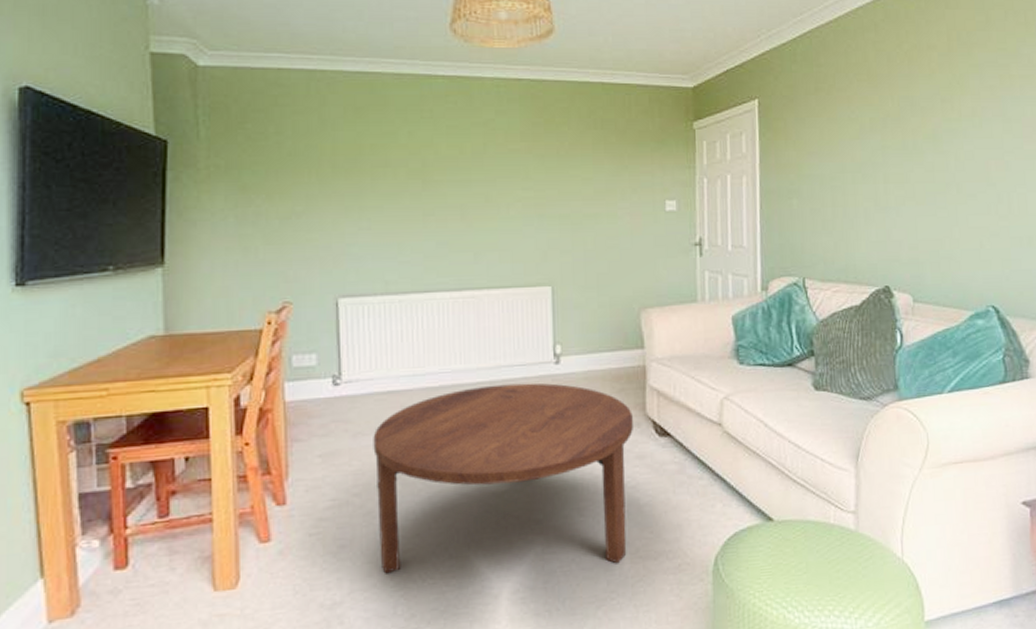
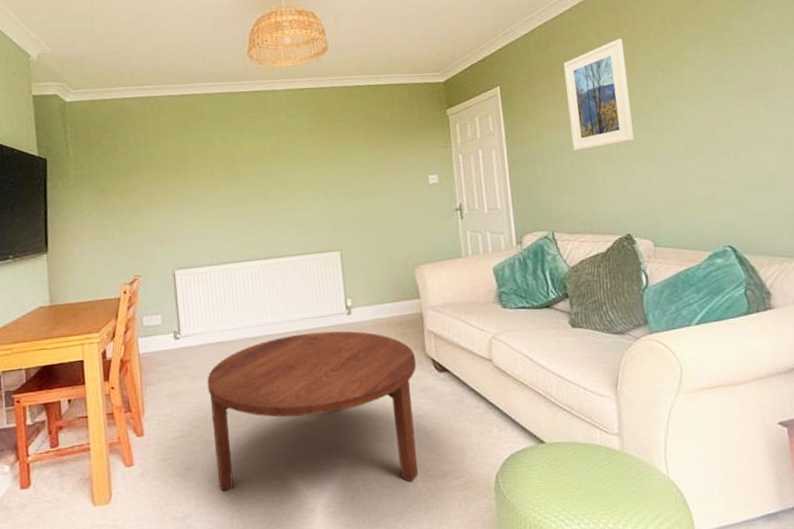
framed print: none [833,56,904,185] -> present [563,38,634,151]

